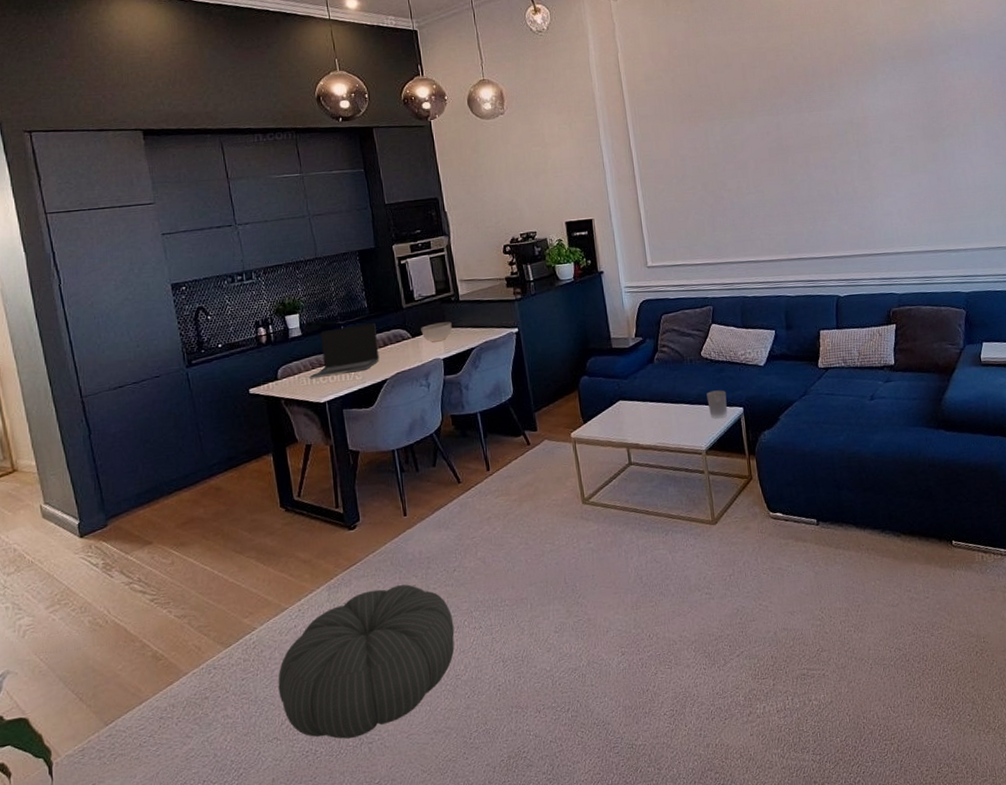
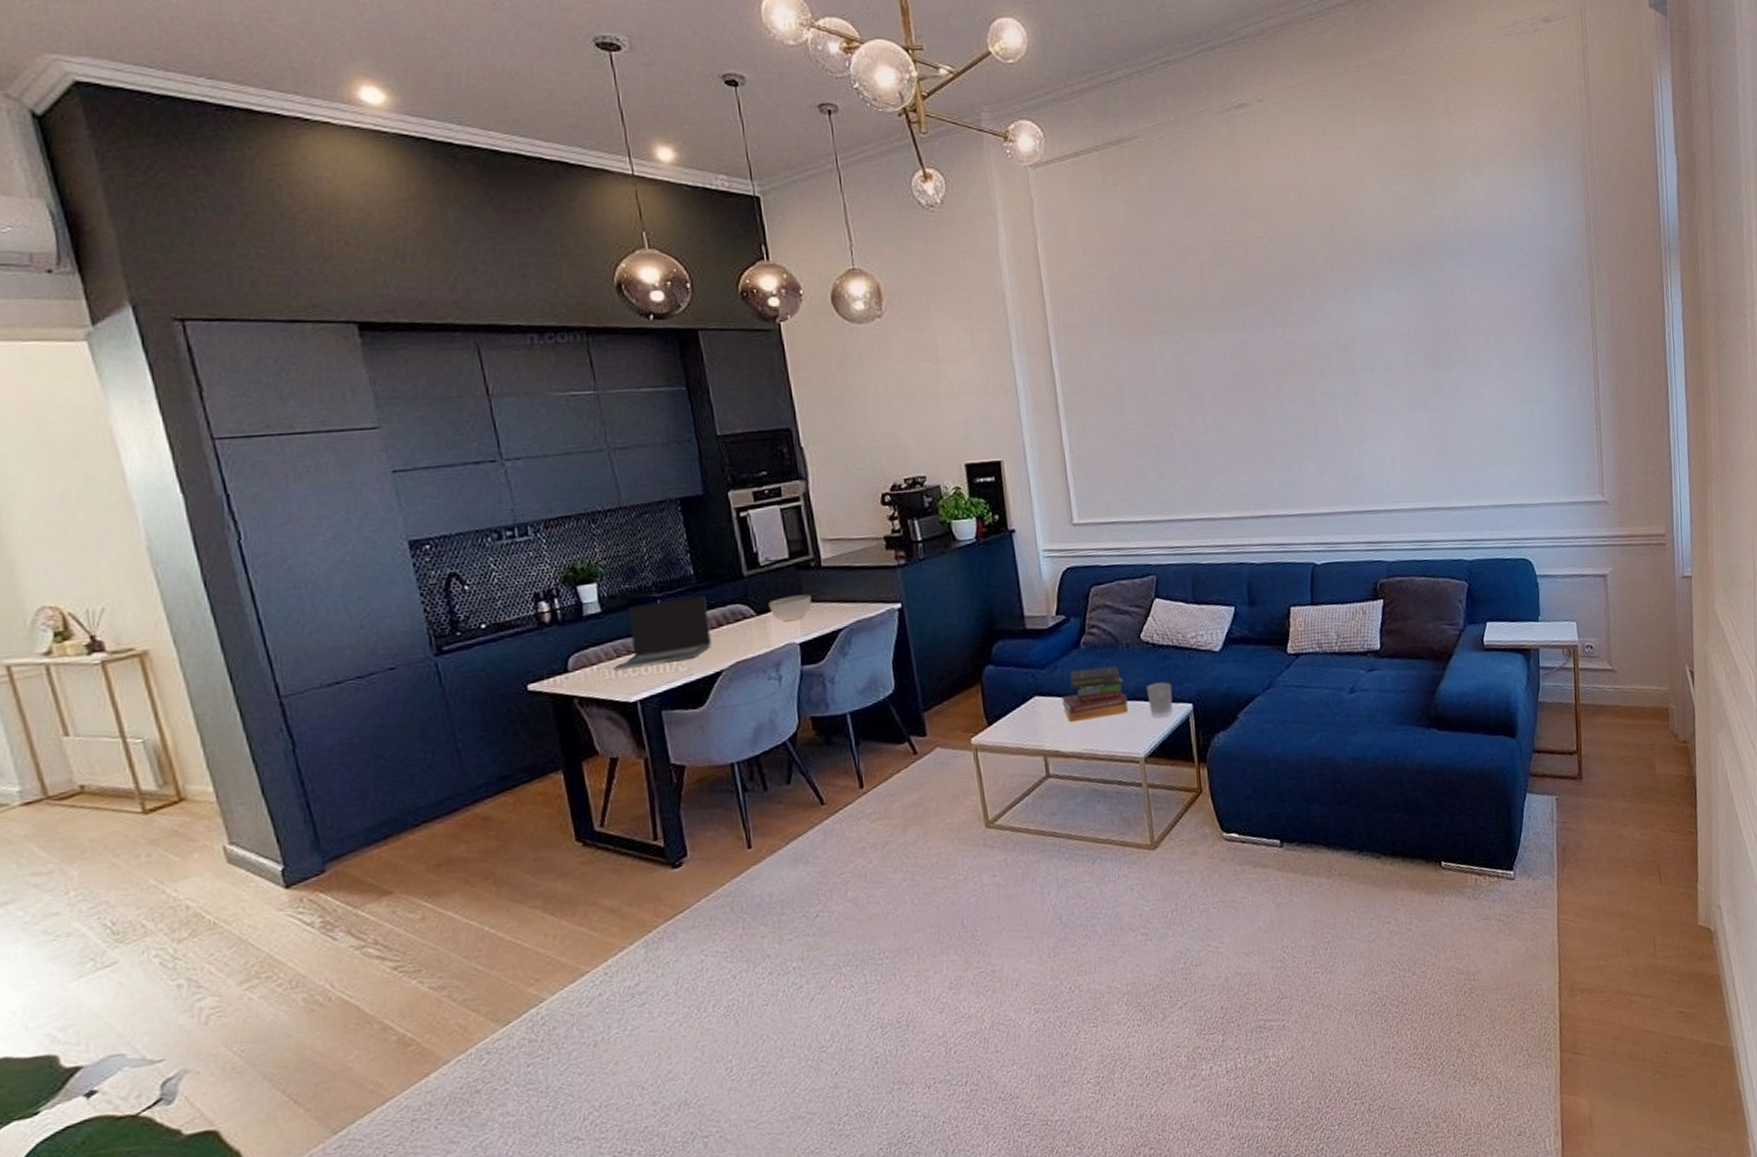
pouf: present [278,584,455,739] -> none [577,935,818,1134]
books: none [640,377,692,422] -> present [1061,665,1128,723]

